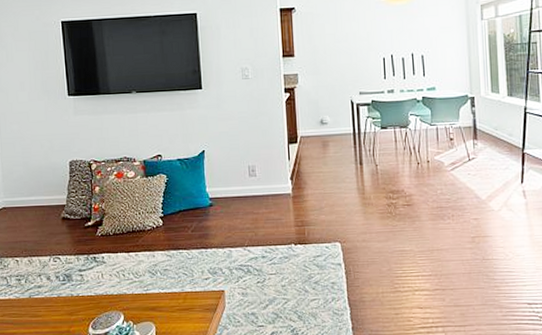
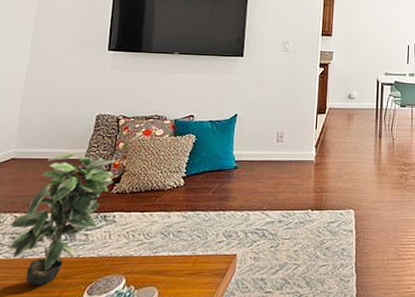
potted plant: none [13,198,97,322] -> present [7,152,117,286]

